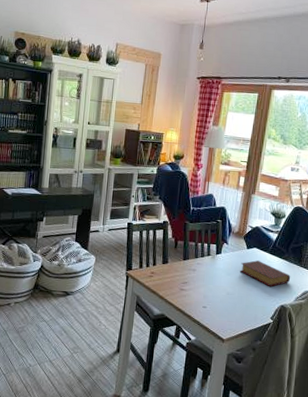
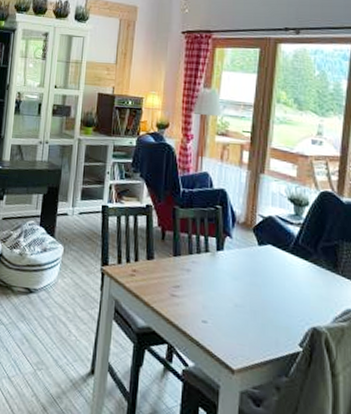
book: present [239,260,291,287] -> none [250,262,324,301]

